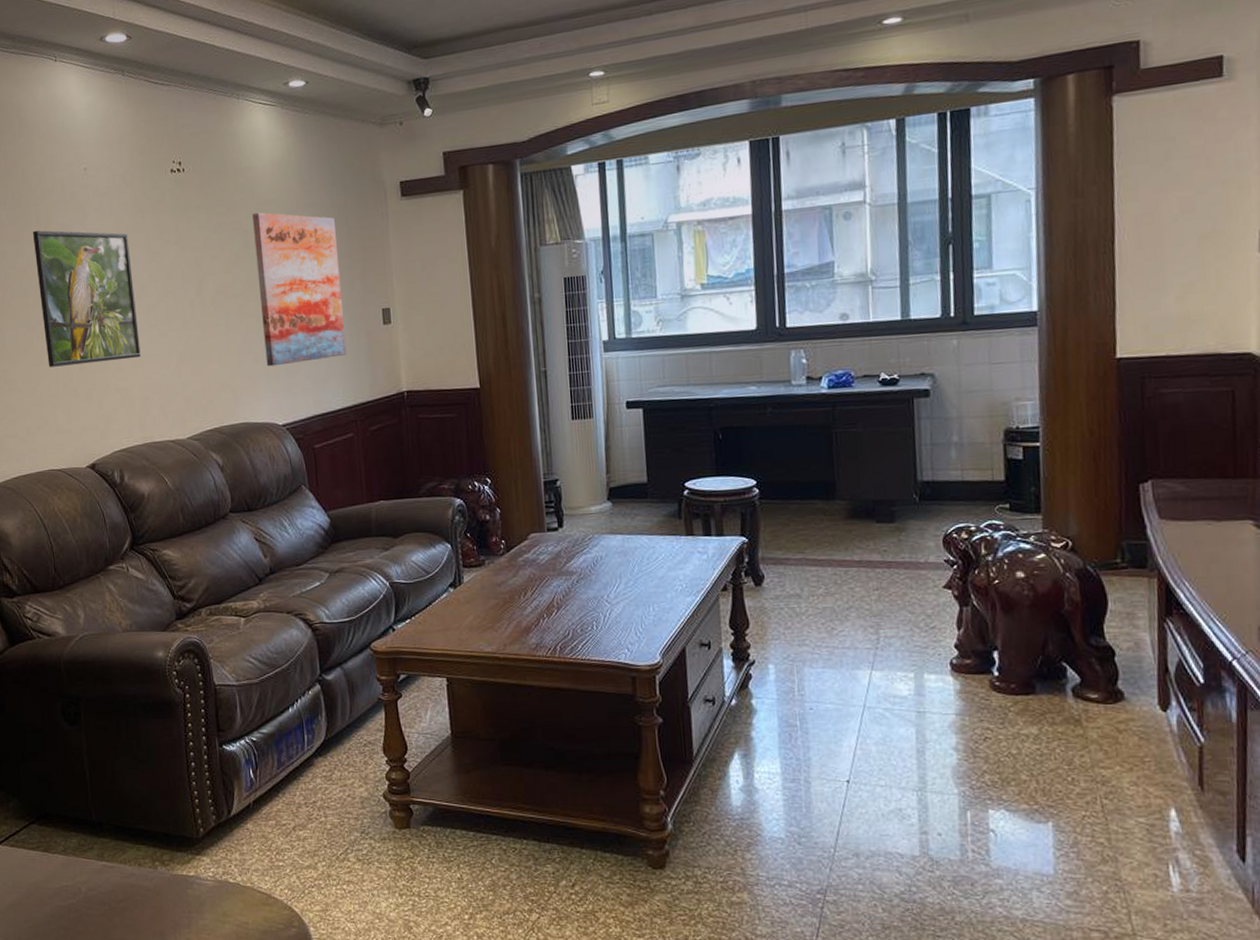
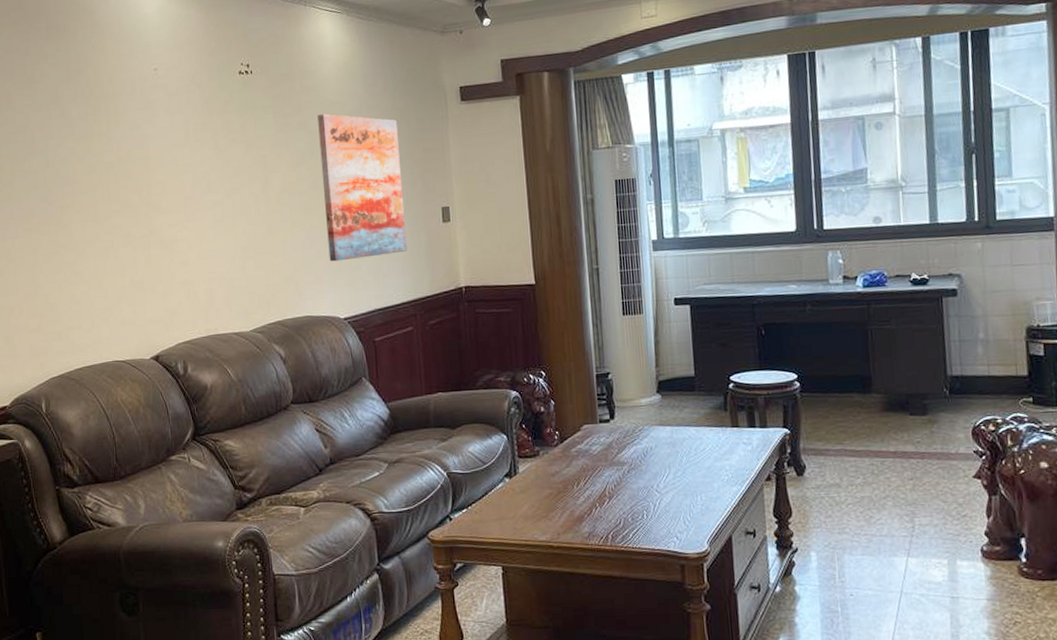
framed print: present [32,230,141,367] -> none [102,127,206,261]

